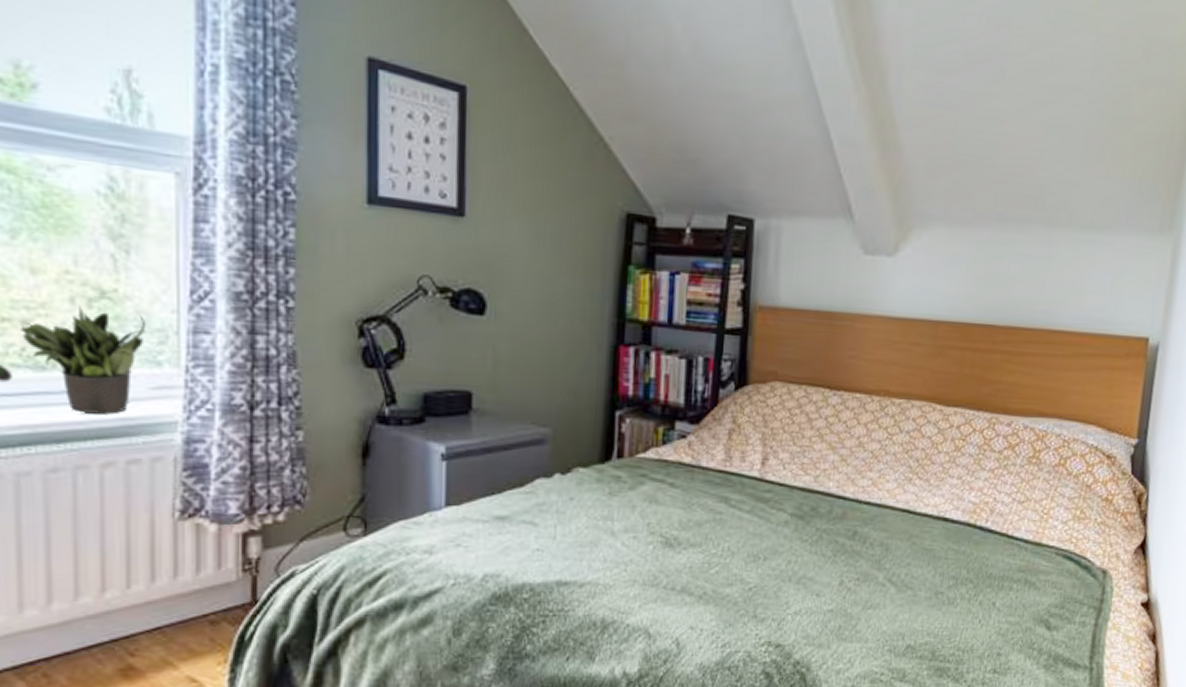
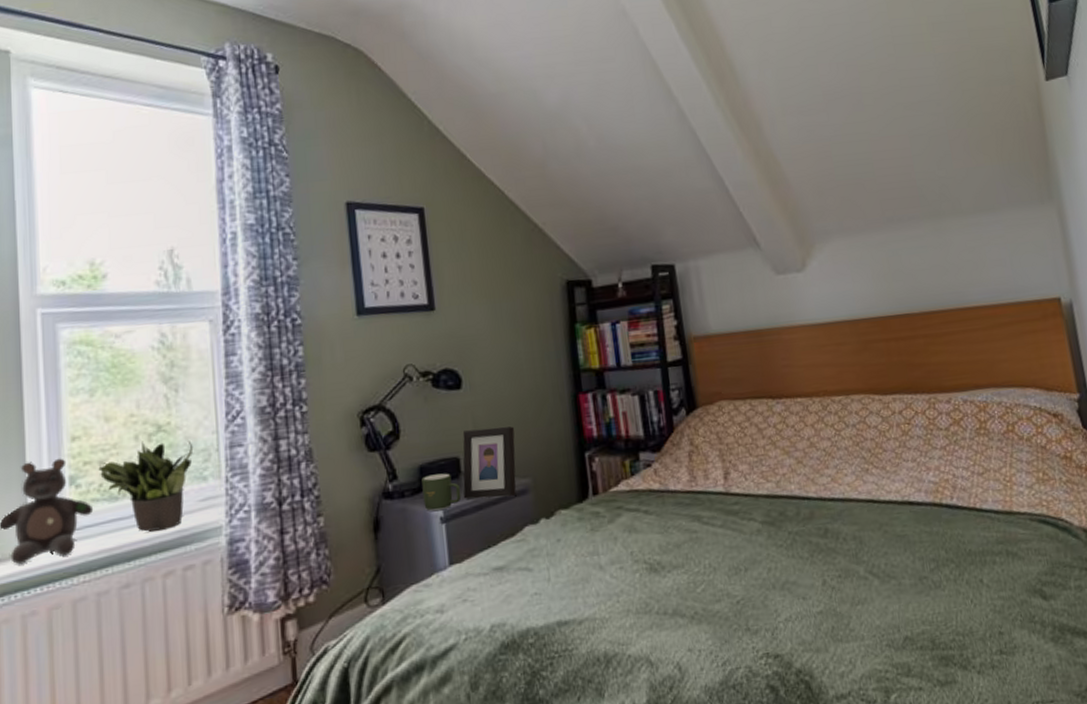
mug: none [424,405,469,447] -> present [421,473,461,512]
picture frame: none [470,363,541,444] -> present [462,426,516,499]

